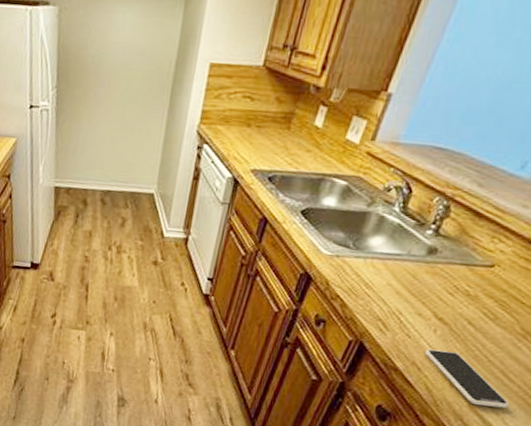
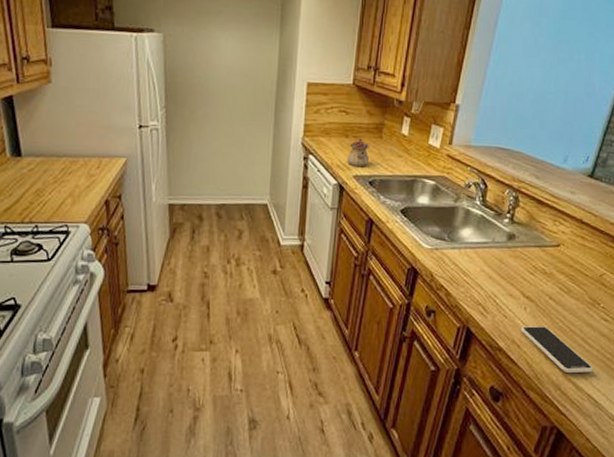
teapot: none [246,128,274,161] -> present [347,138,370,167]

